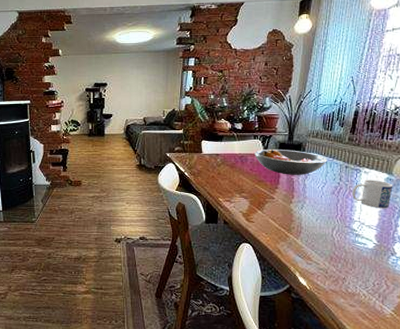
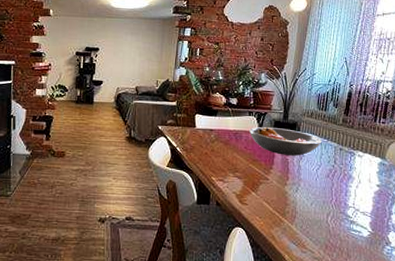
mug: present [352,180,393,209] -> none [347,163,386,195]

